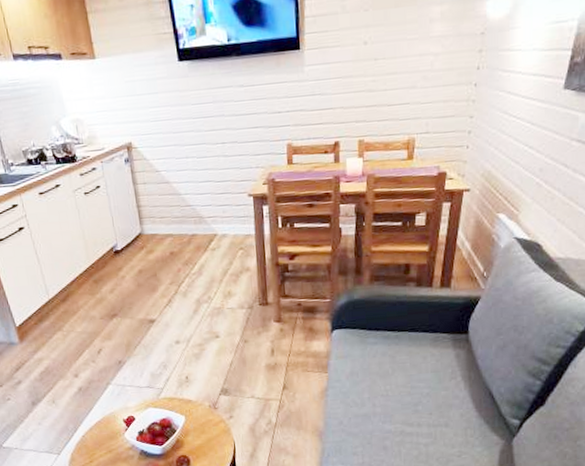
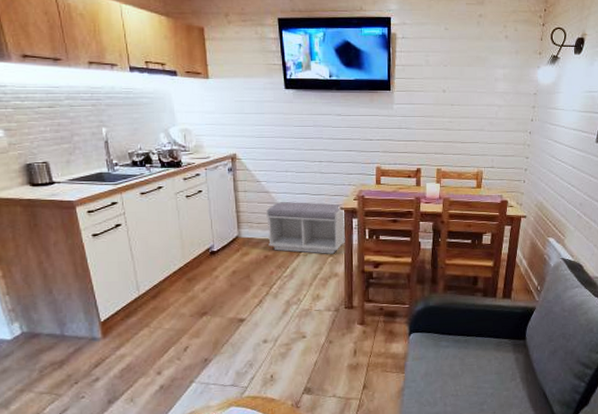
bench: none [168,190,257,247] -> present [266,202,346,254]

